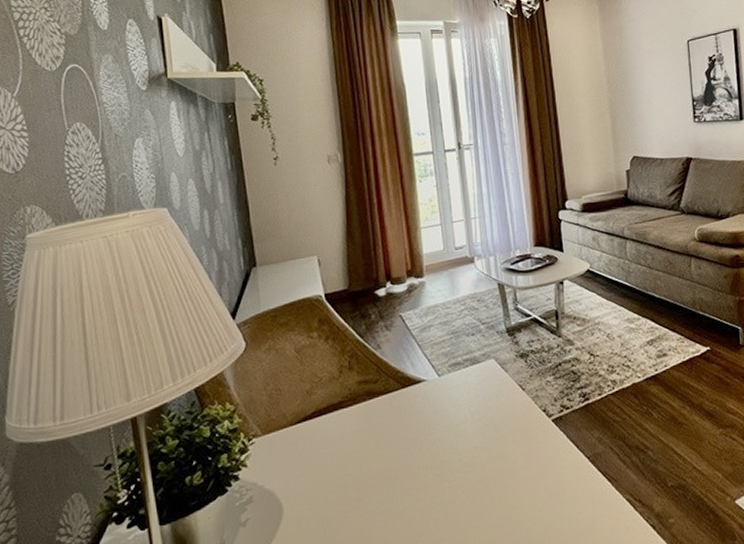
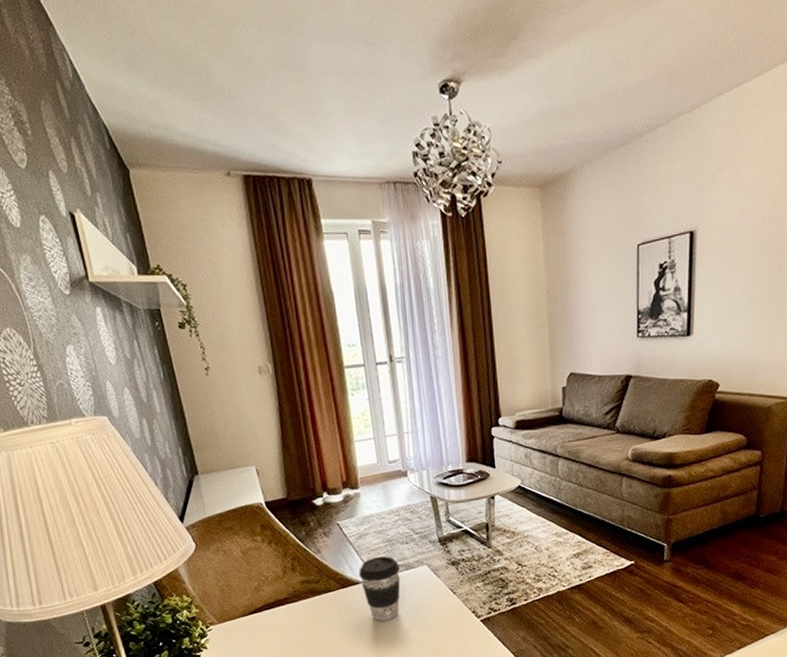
coffee cup: none [421,350,466,425] -> present [359,556,401,621]

